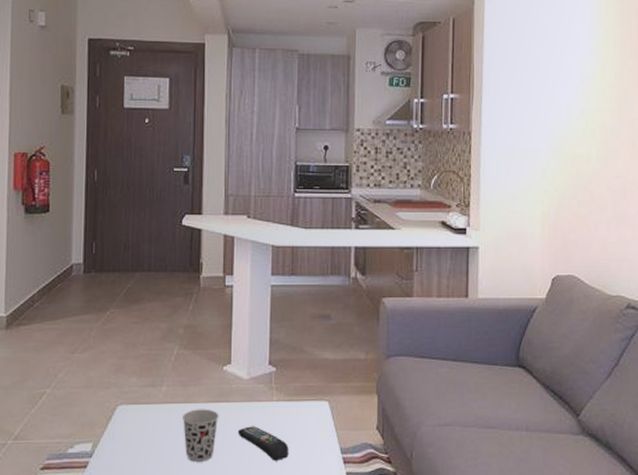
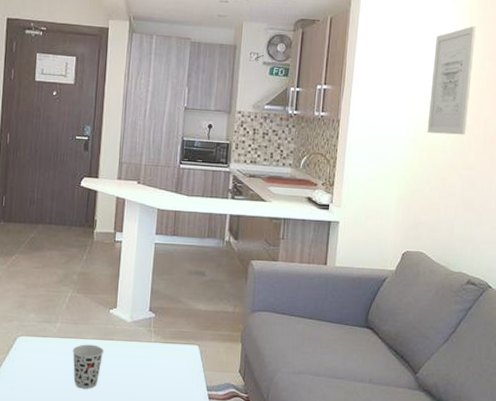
remote control: present [237,426,289,461] -> none [119,362,162,393]
wall art: none [569,19,614,141] -> present [427,26,476,135]

